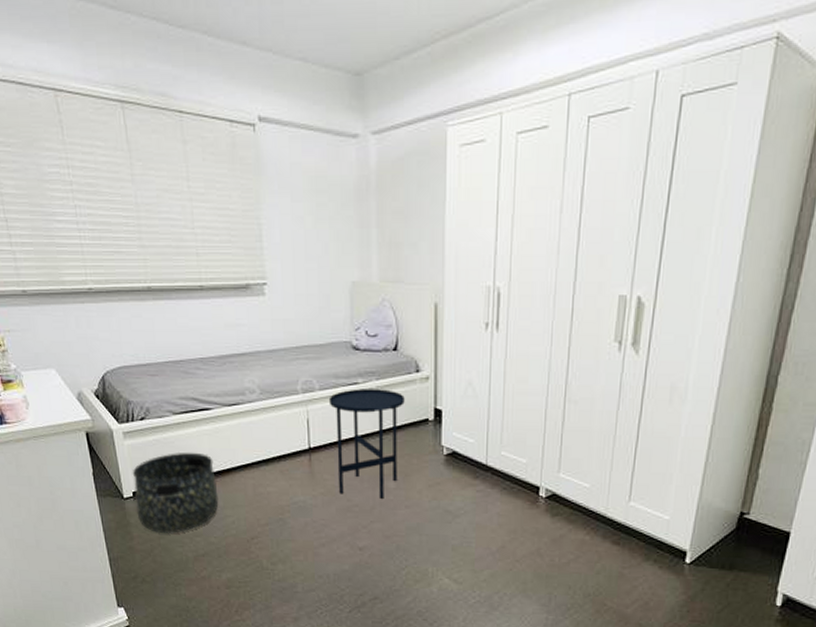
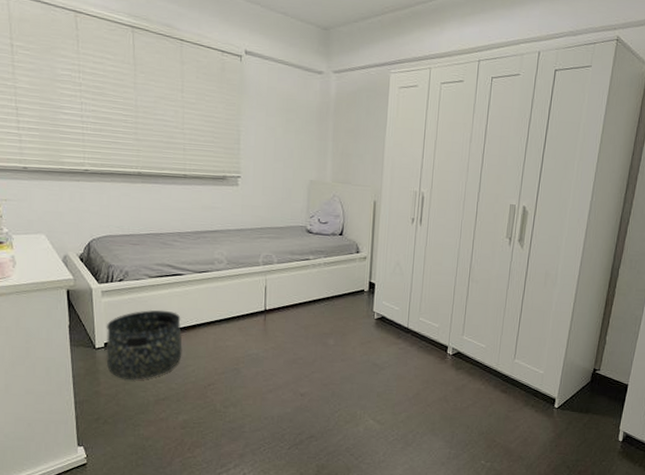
side table: present [328,389,405,499] -> none [284,263,346,353]

